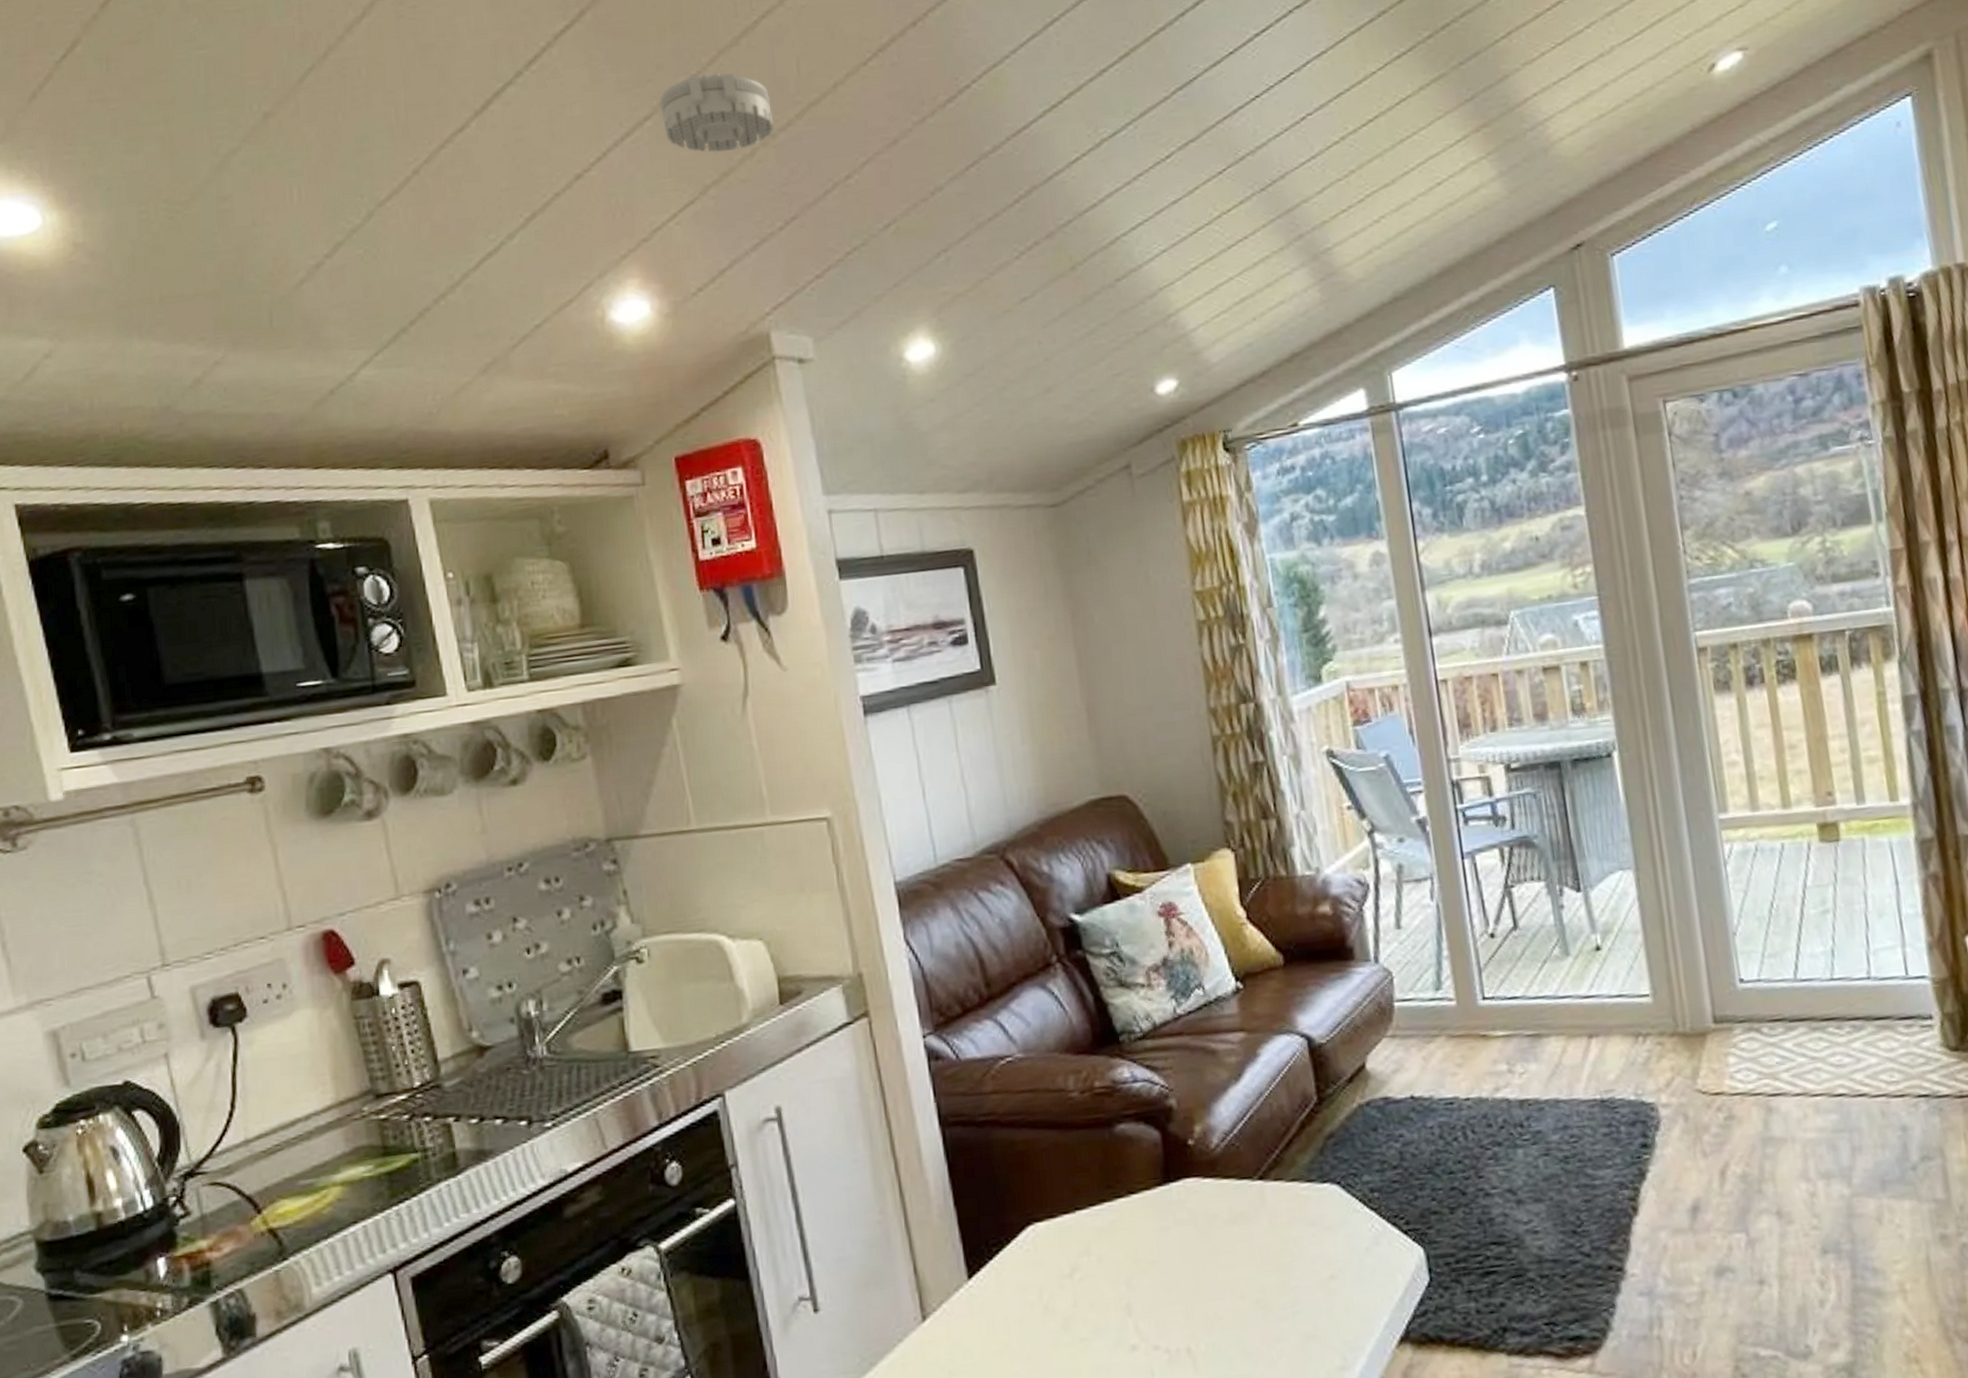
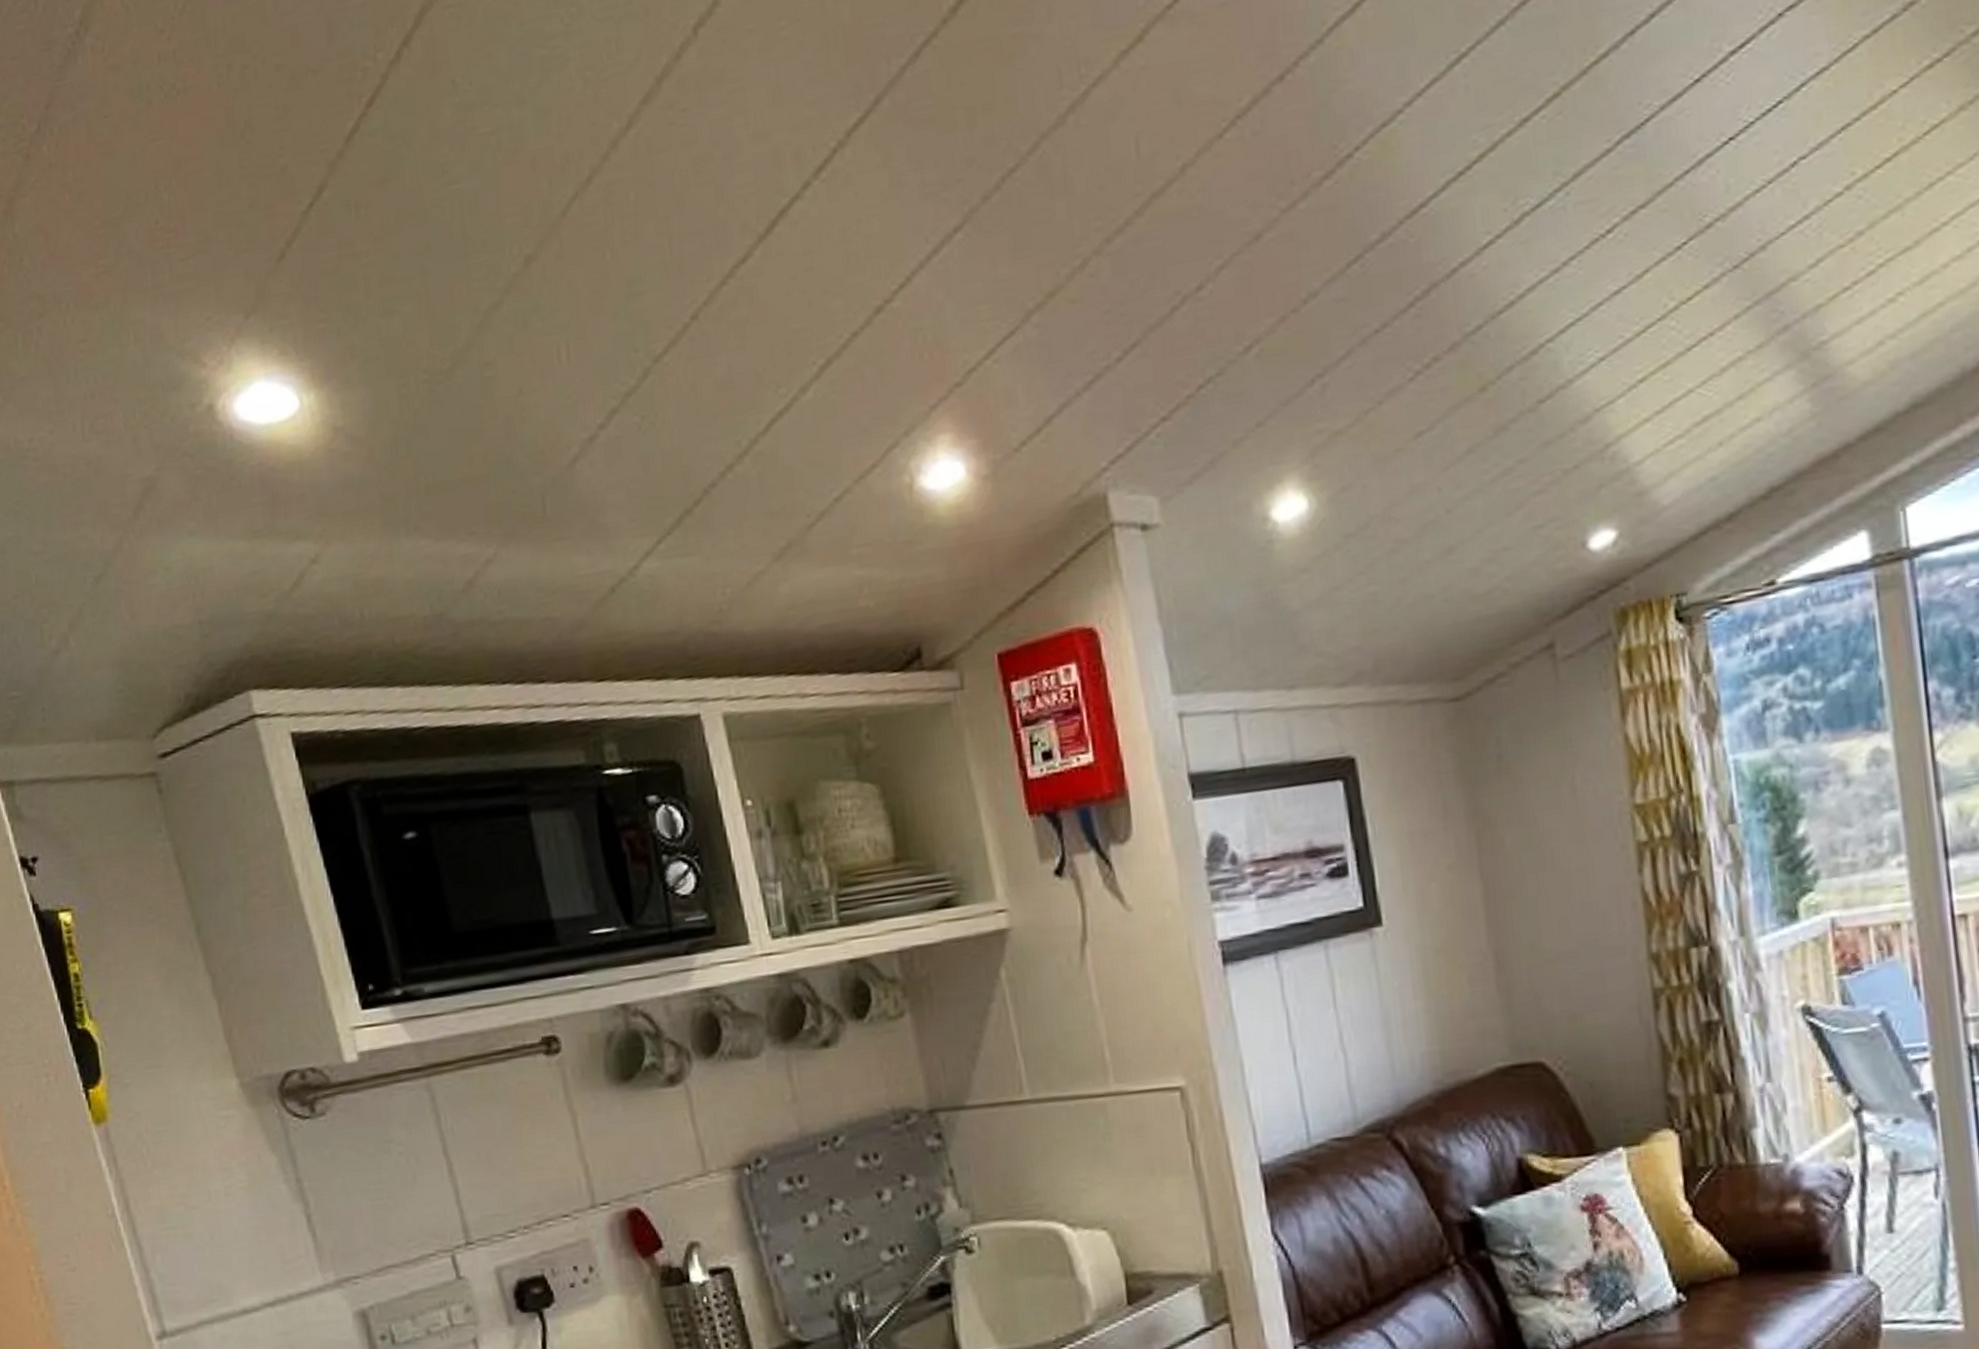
smoke detector: present [659,73,775,153] -> none [971,162,1110,268]

